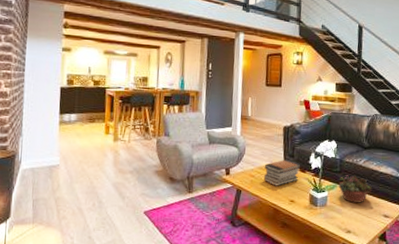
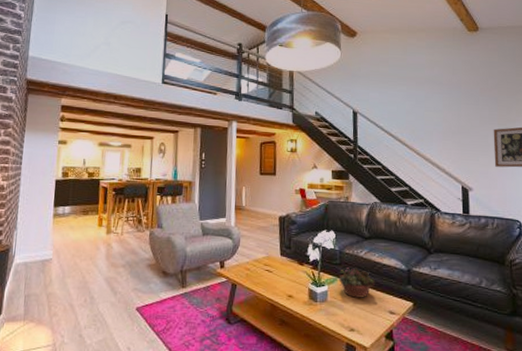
book stack: present [264,159,301,186] -> none [260,251,299,280]

